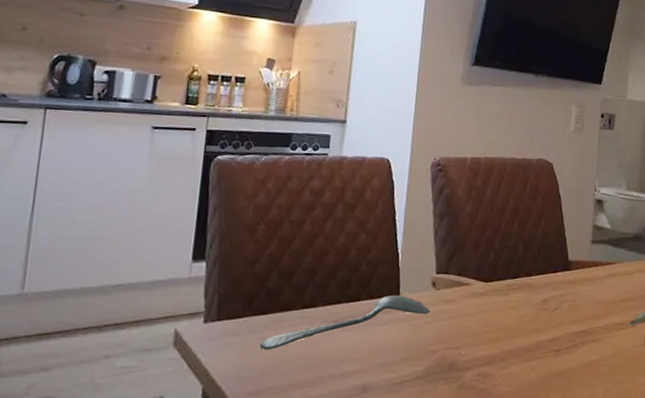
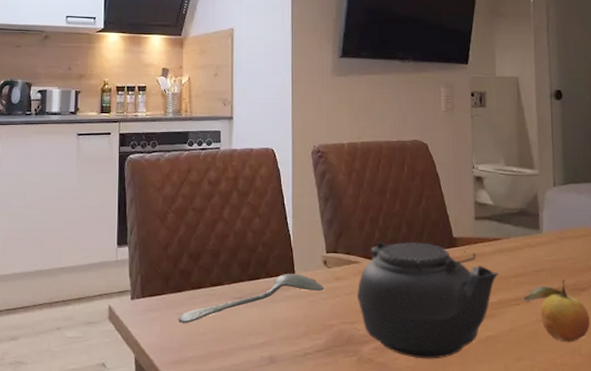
teapot: none [464,262,609,385] -> present [356,241,499,359]

